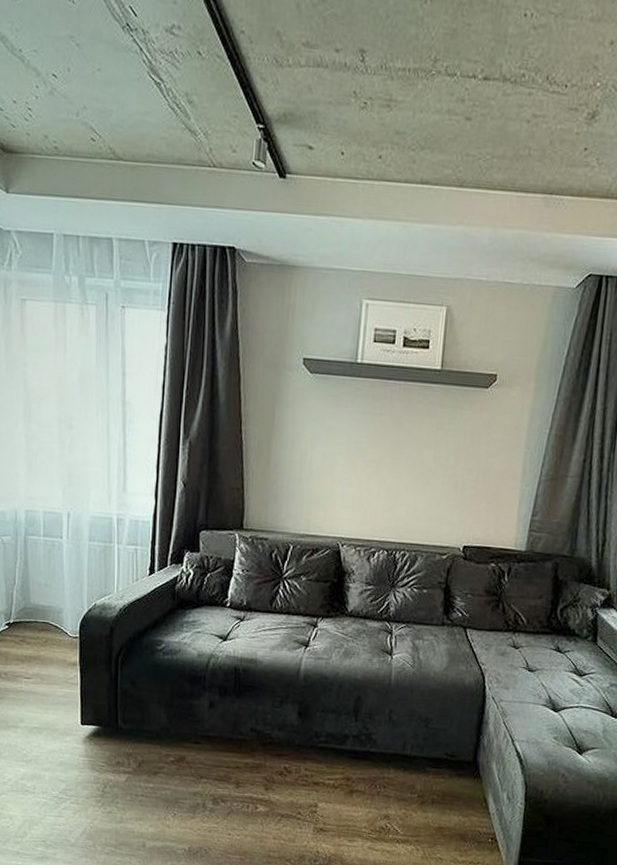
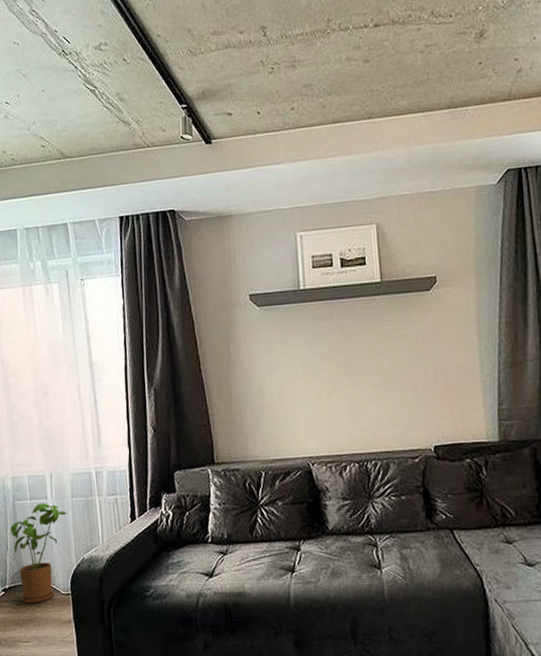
house plant: none [20,541,84,642] -> present [10,503,68,604]

